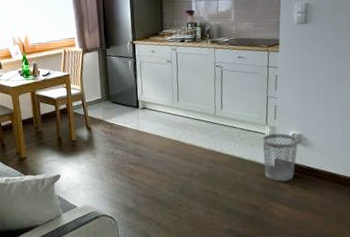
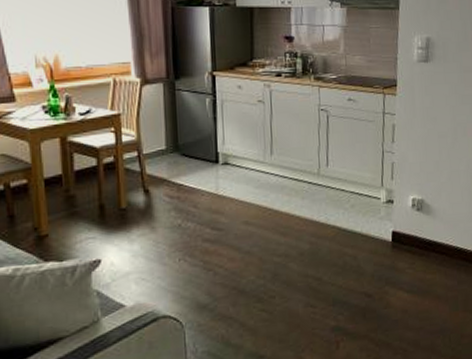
wastebasket: present [262,133,299,182] -> none [376,197,420,260]

